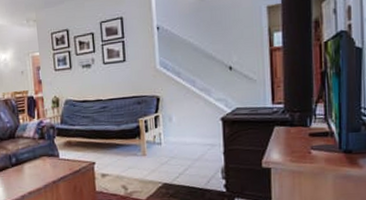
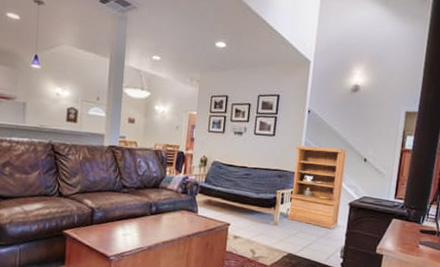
bookshelf: none [151,60,214,150] -> present [287,145,347,228]

